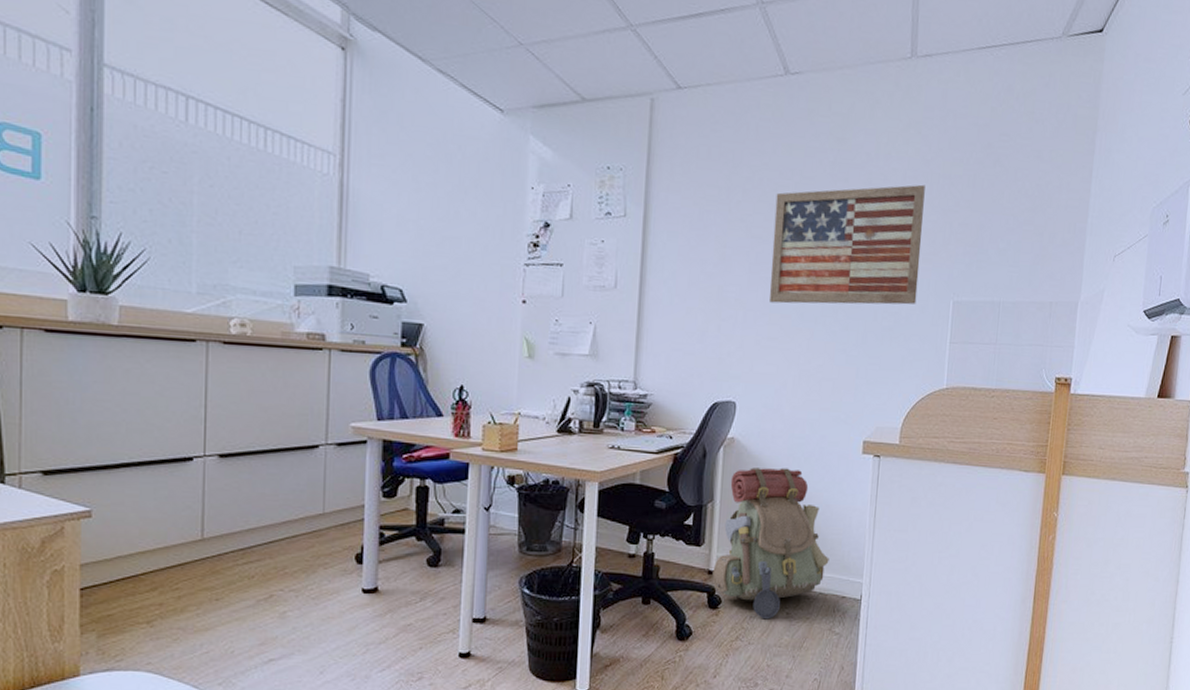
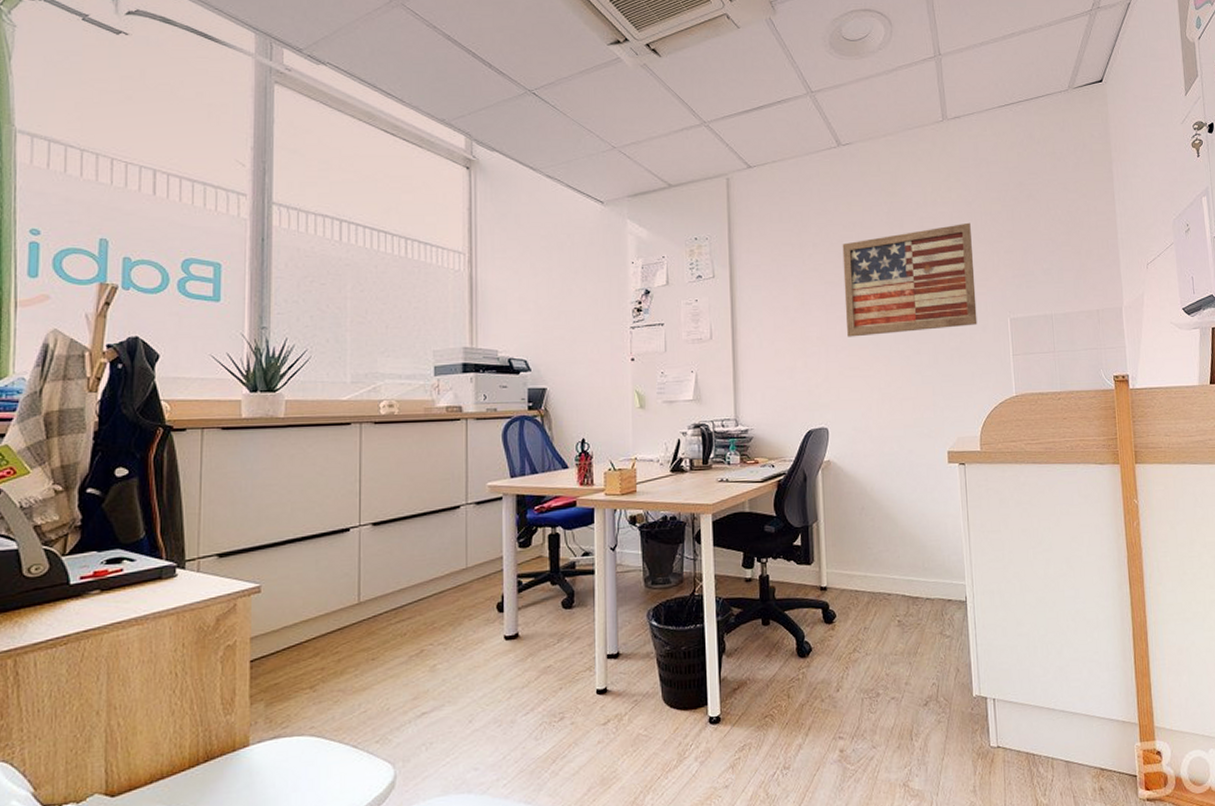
backpack: present [712,468,829,620] -> none [824,483,931,629]

